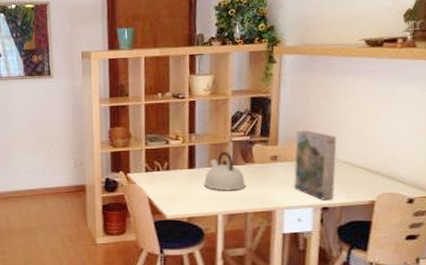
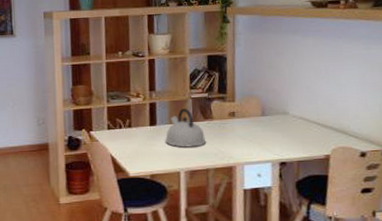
cereal box: present [294,130,337,200] -> none [251,87,291,155]

